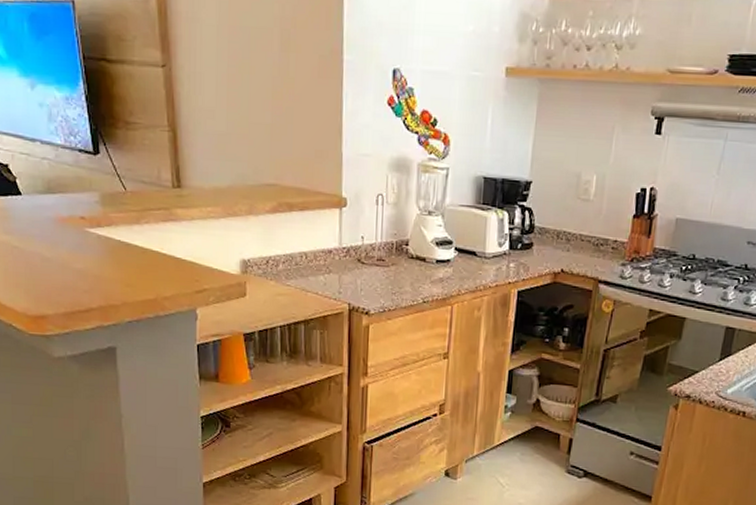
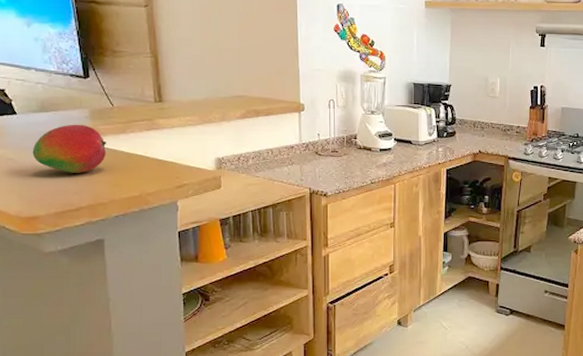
fruit: none [39,209,119,269] -> present [32,124,107,173]

